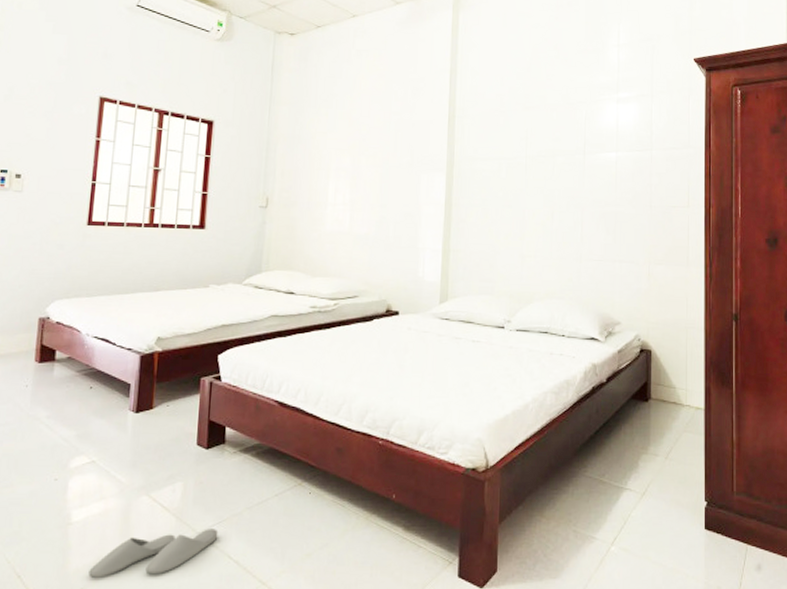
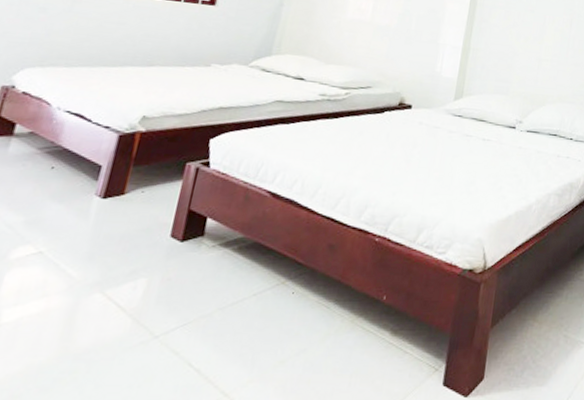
slippers: present [88,529,218,579] -> none [10,332,181,392]

